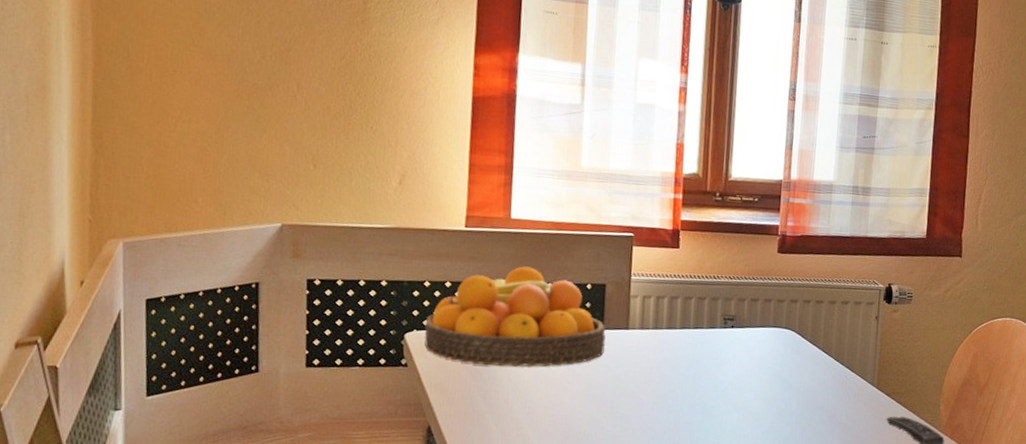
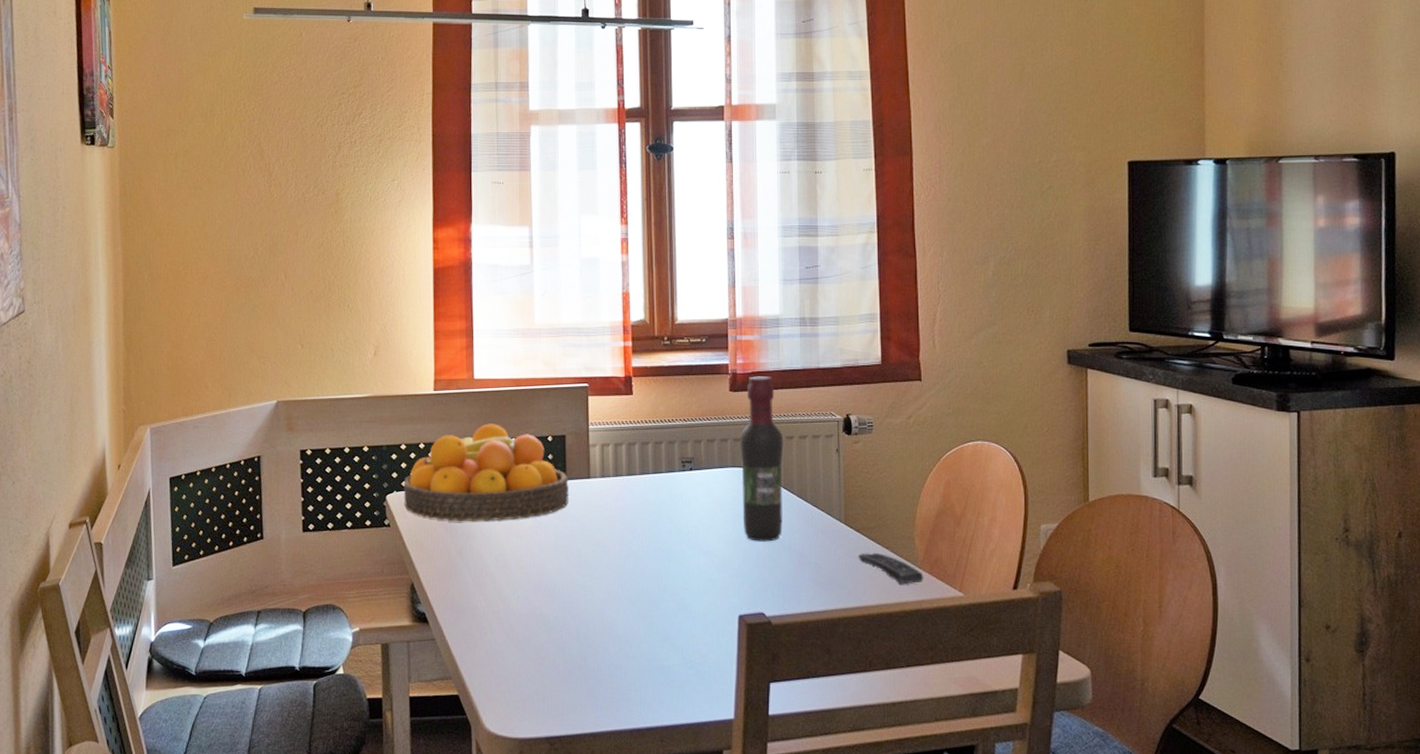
wine bottle: none [779,239,827,402] -> present [740,376,784,542]

